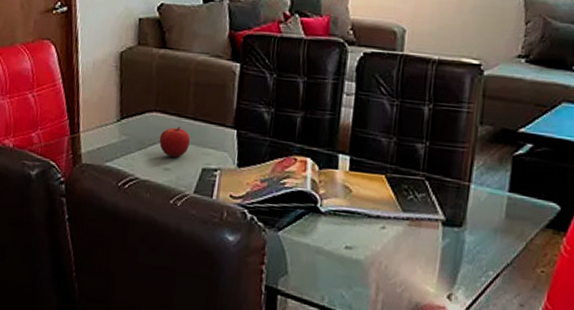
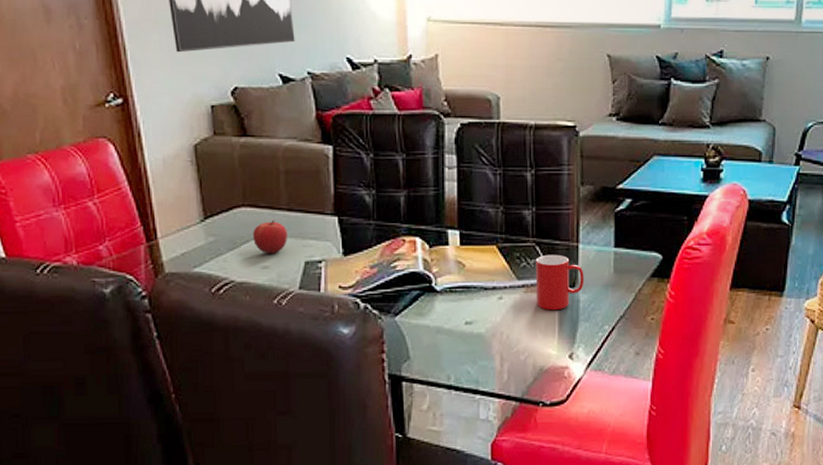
cup: none [419,190,473,248] -> present [535,254,584,311]

